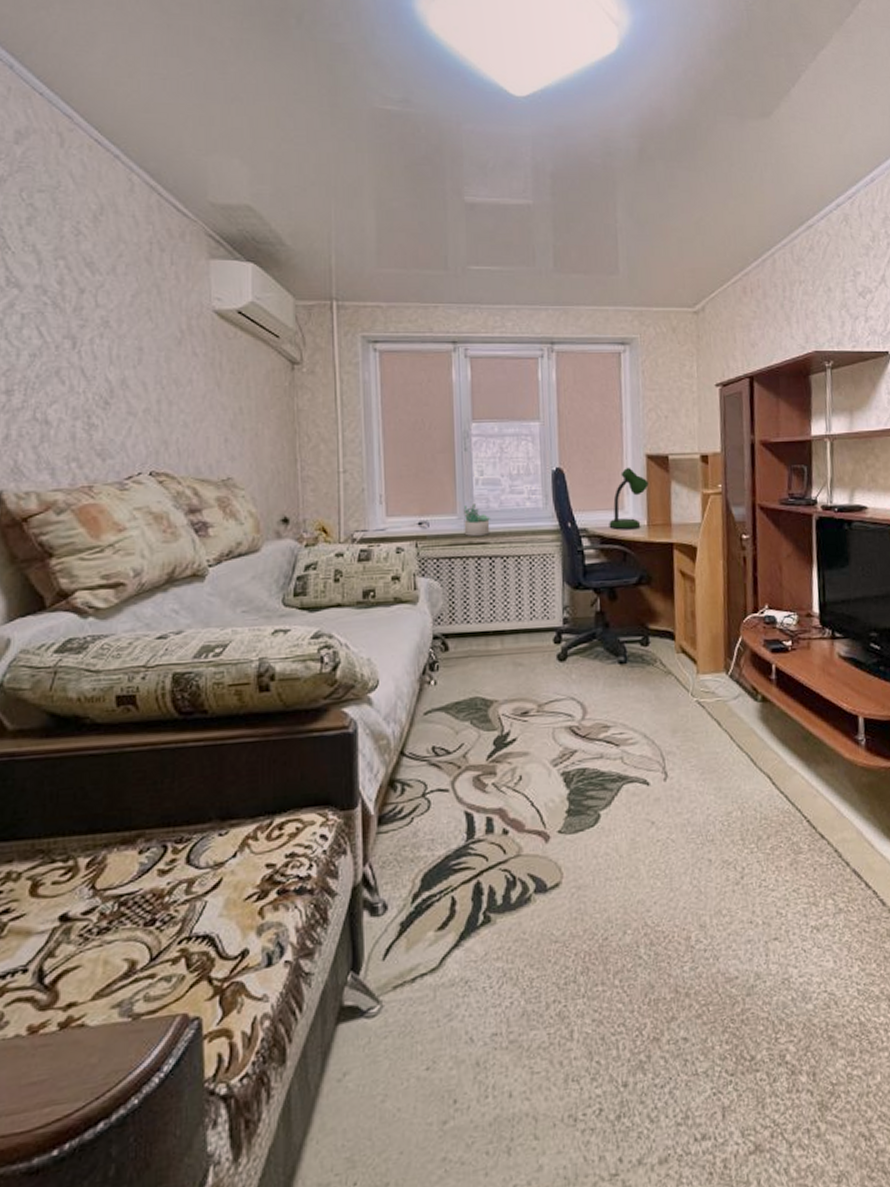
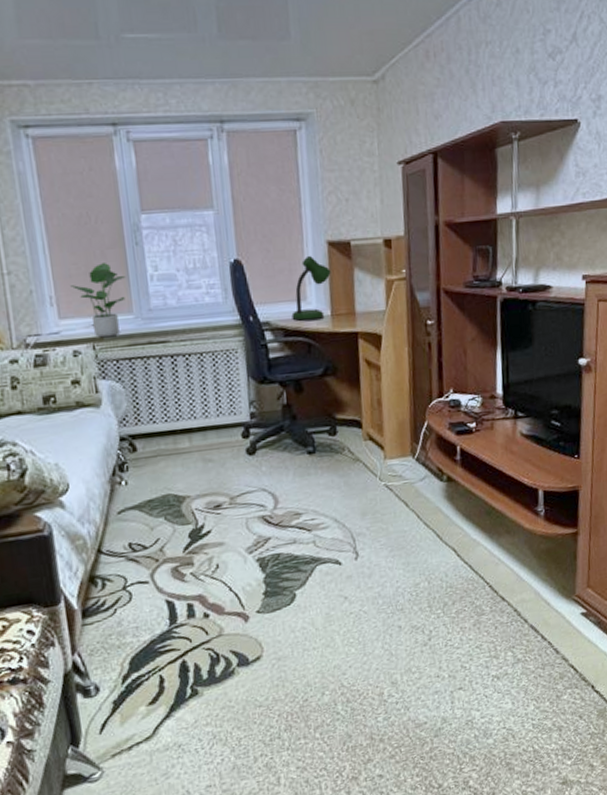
potted plant: none [400,466,453,537] -> present [70,263,126,338]
succulent plant: present [463,504,491,536] -> none [139,301,170,336]

